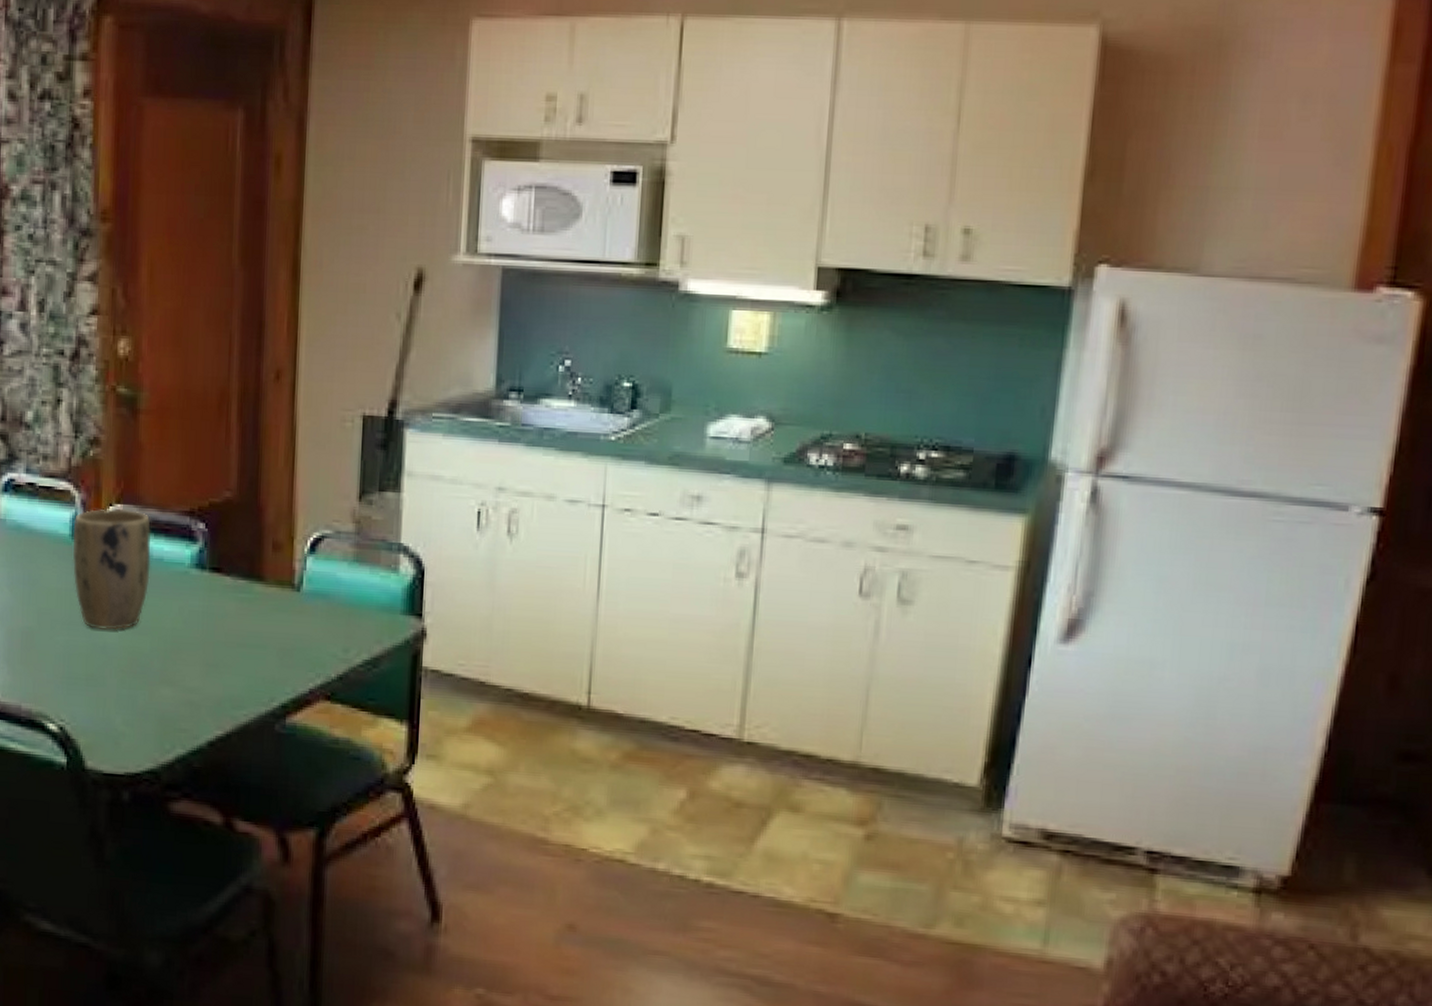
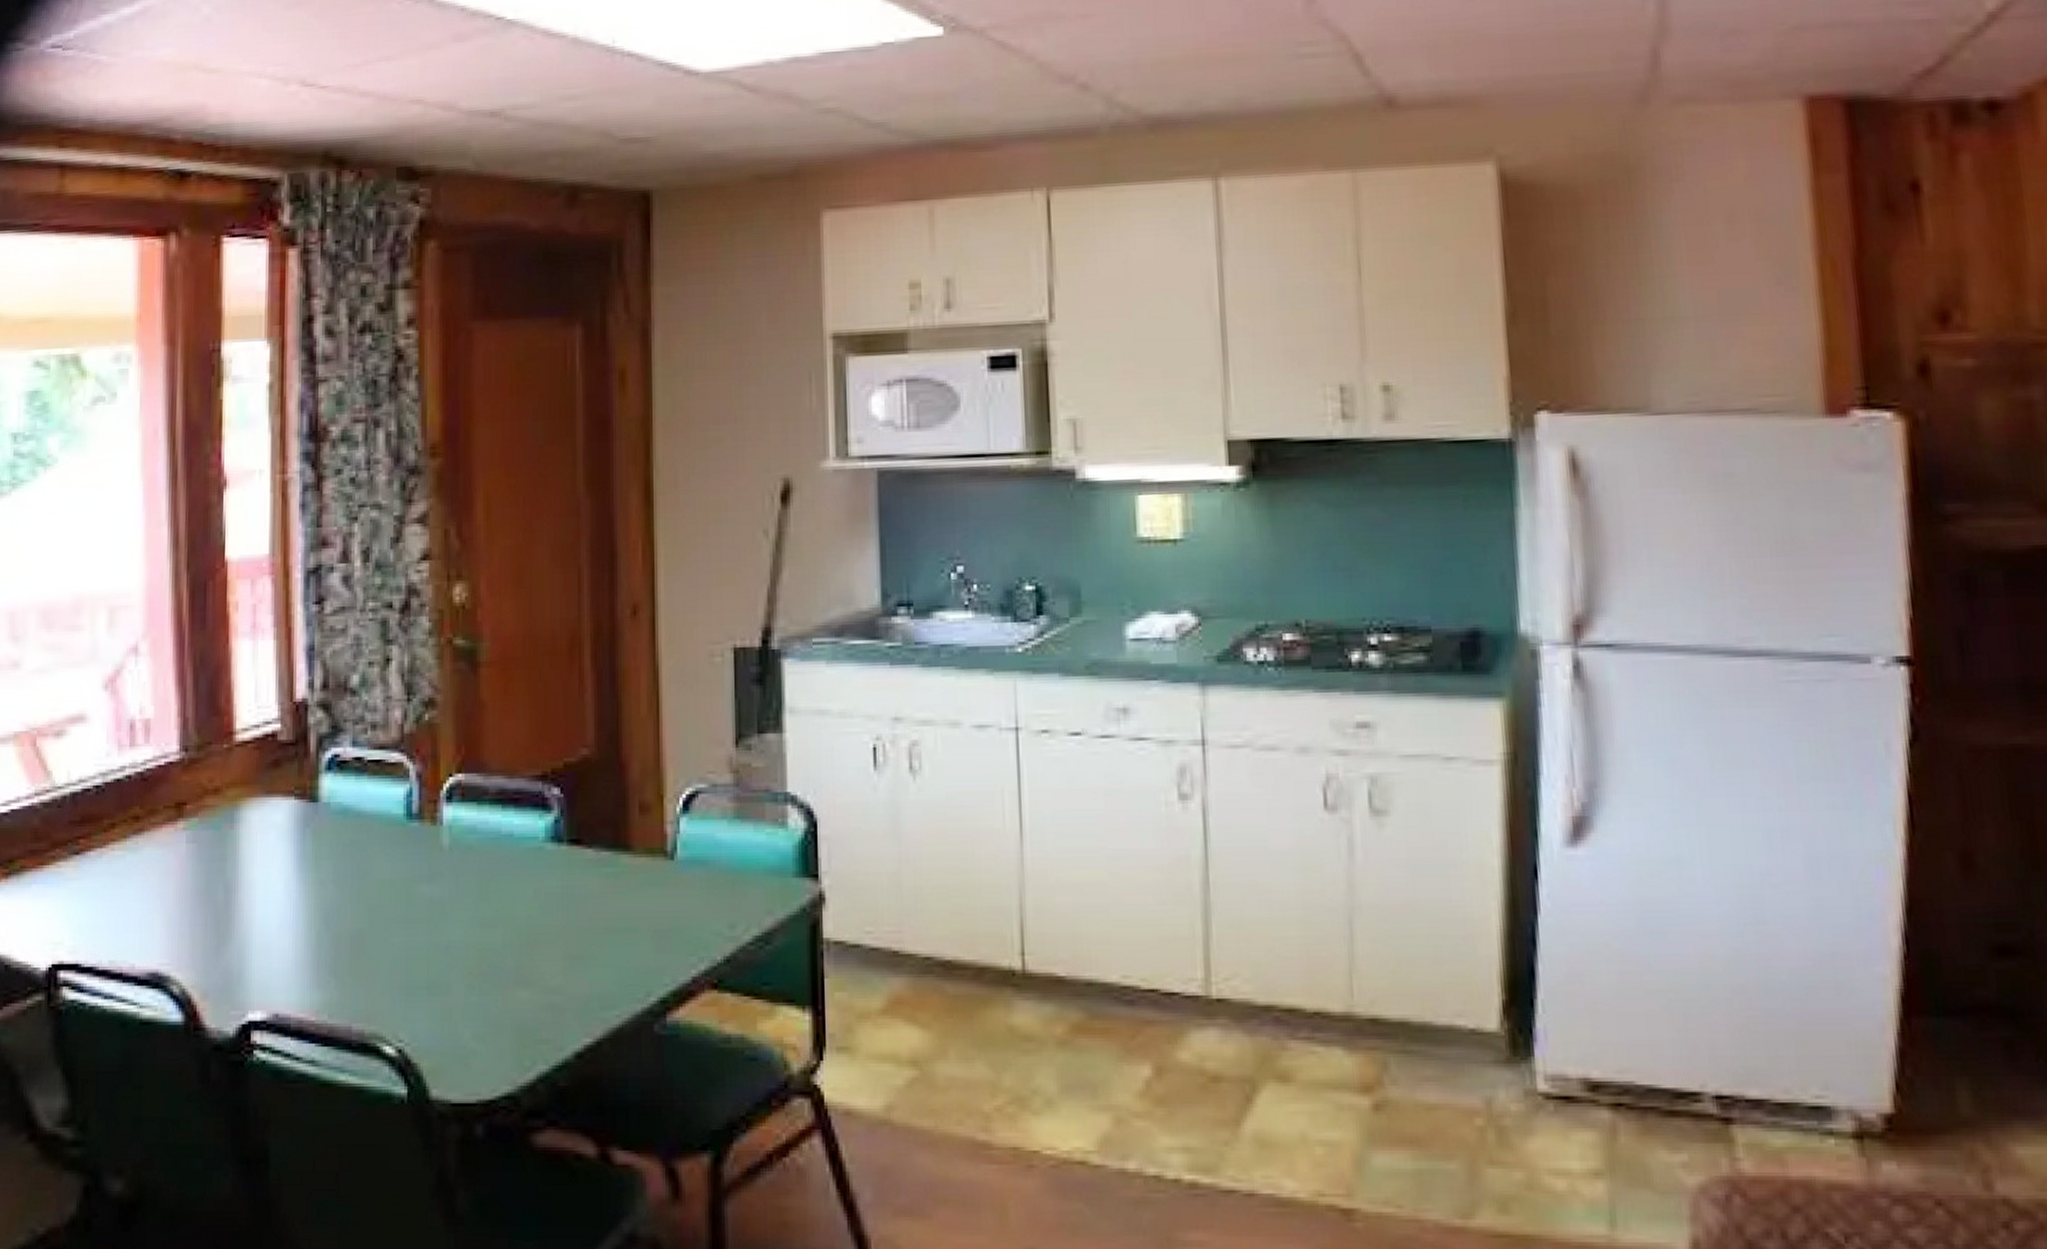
plant pot: present [72,509,152,630] -> none [407,779,499,925]

